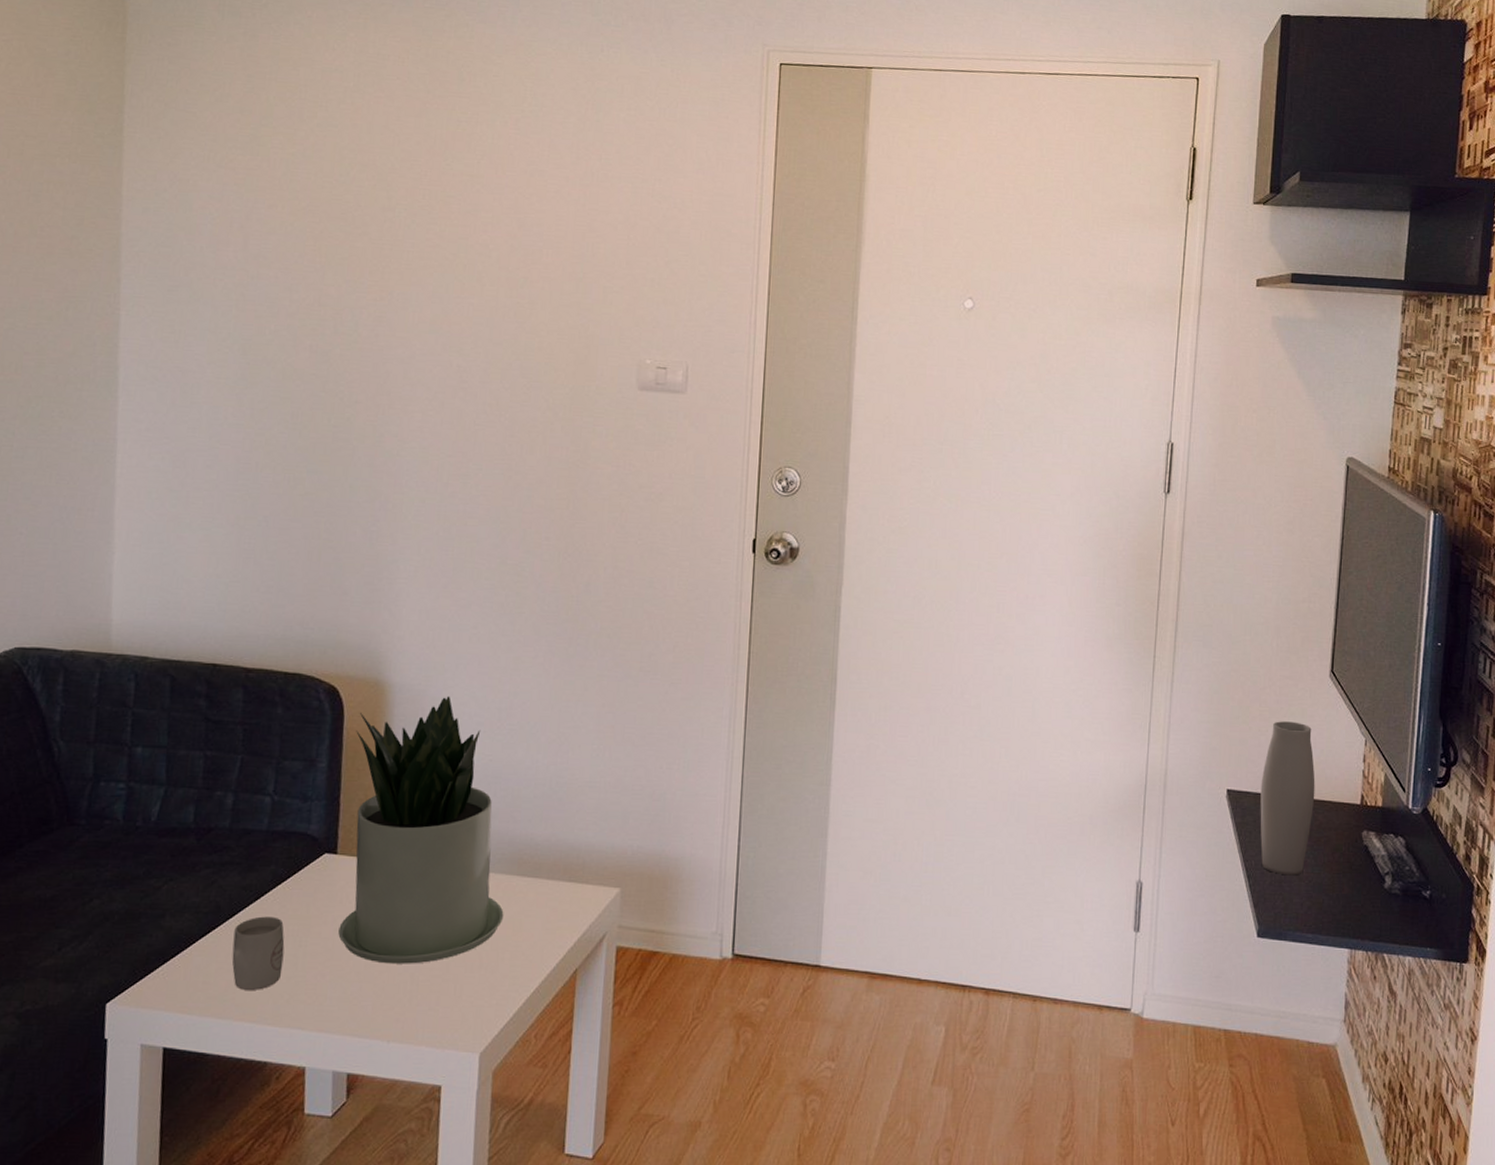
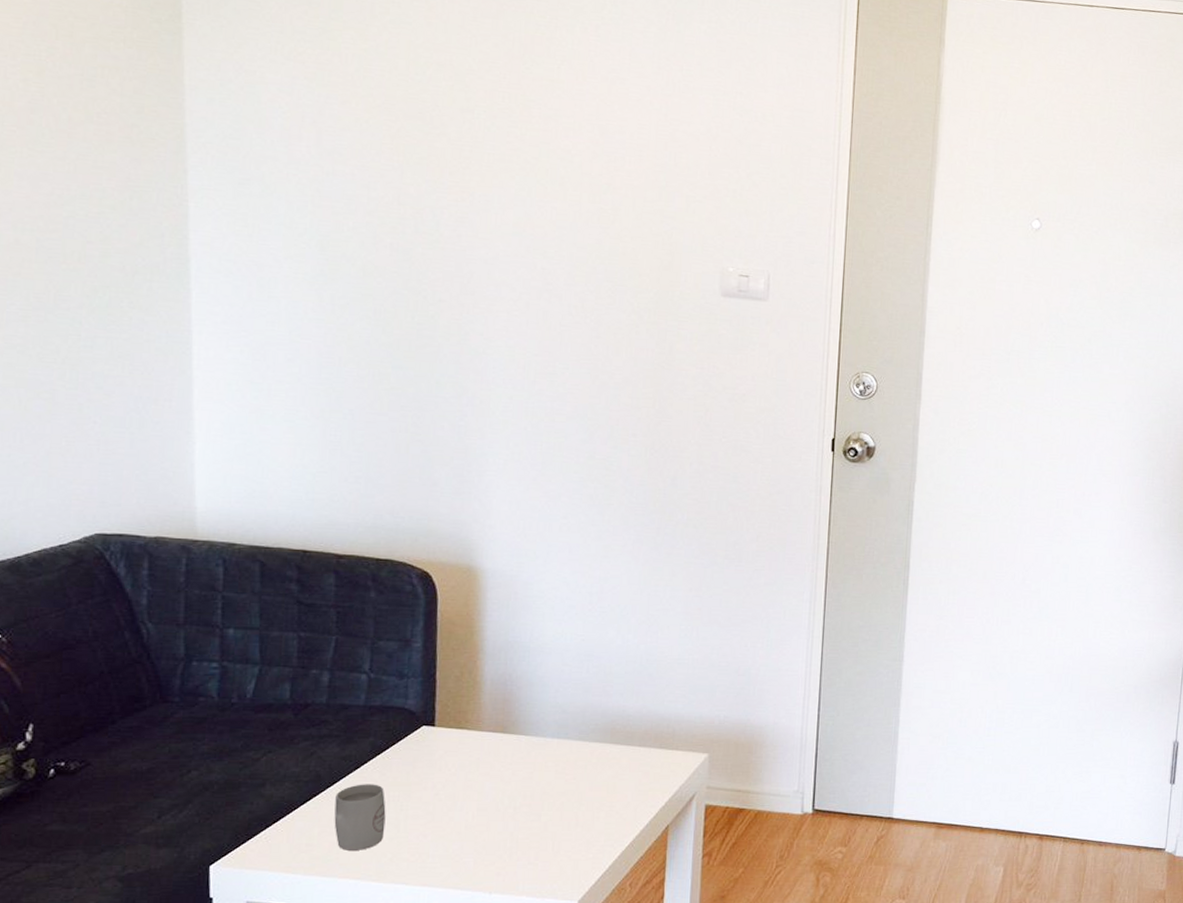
planter: present [338,696,504,964] -> none [438,581,599,824]

